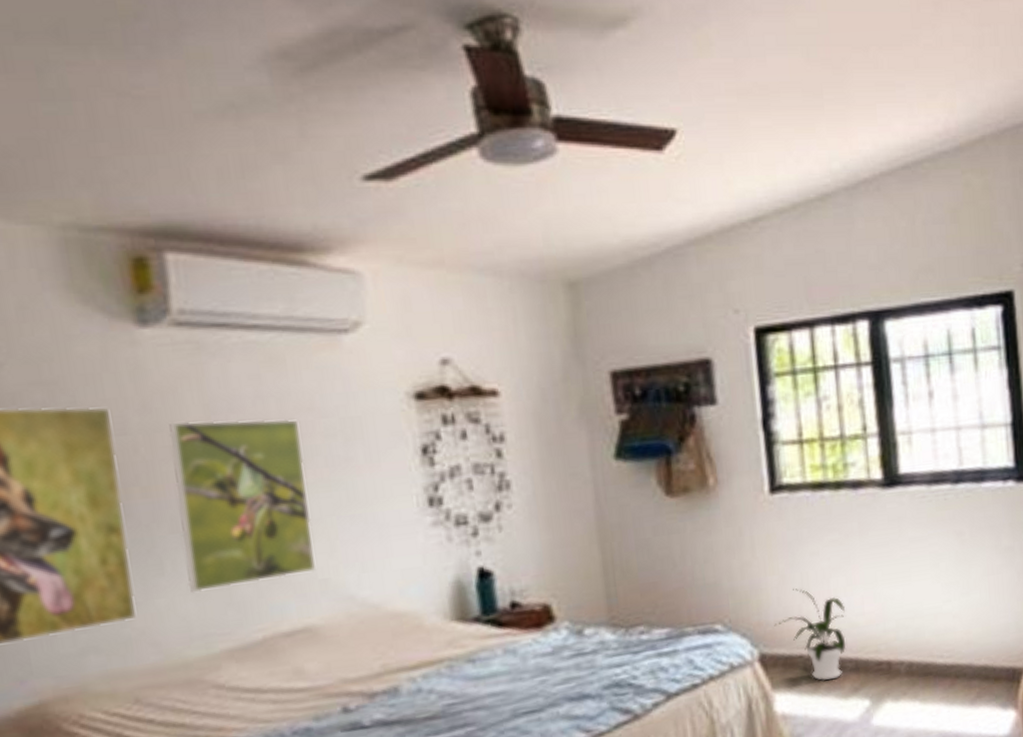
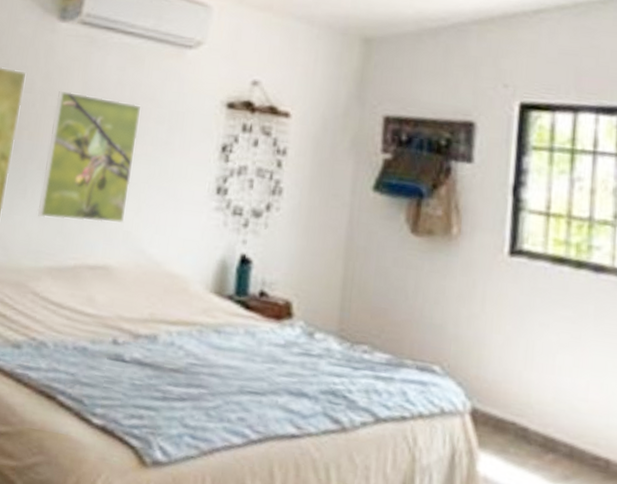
house plant: present [774,588,846,681] -> none [491,353,567,459]

